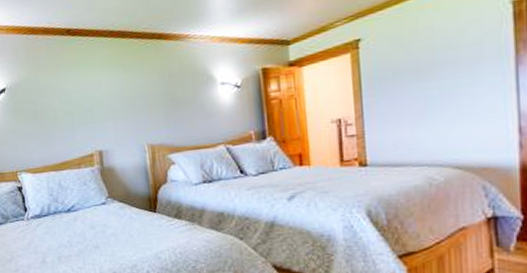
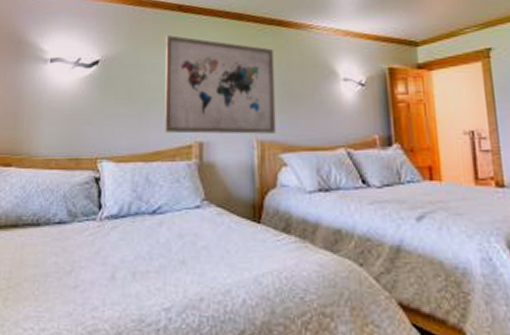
wall art: none [59,58,164,146] -> present [164,35,276,134]

